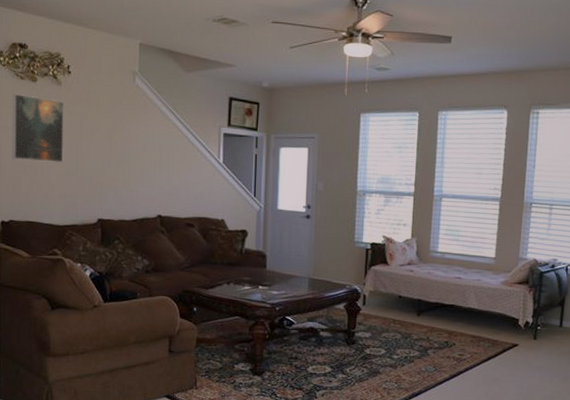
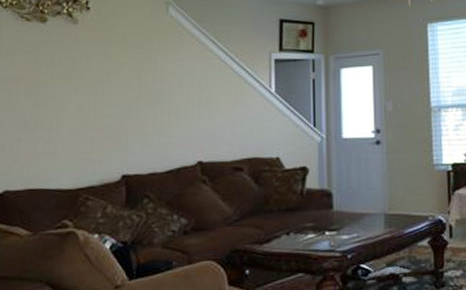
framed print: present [12,93,65,164] -> none [11,37,81,116]

